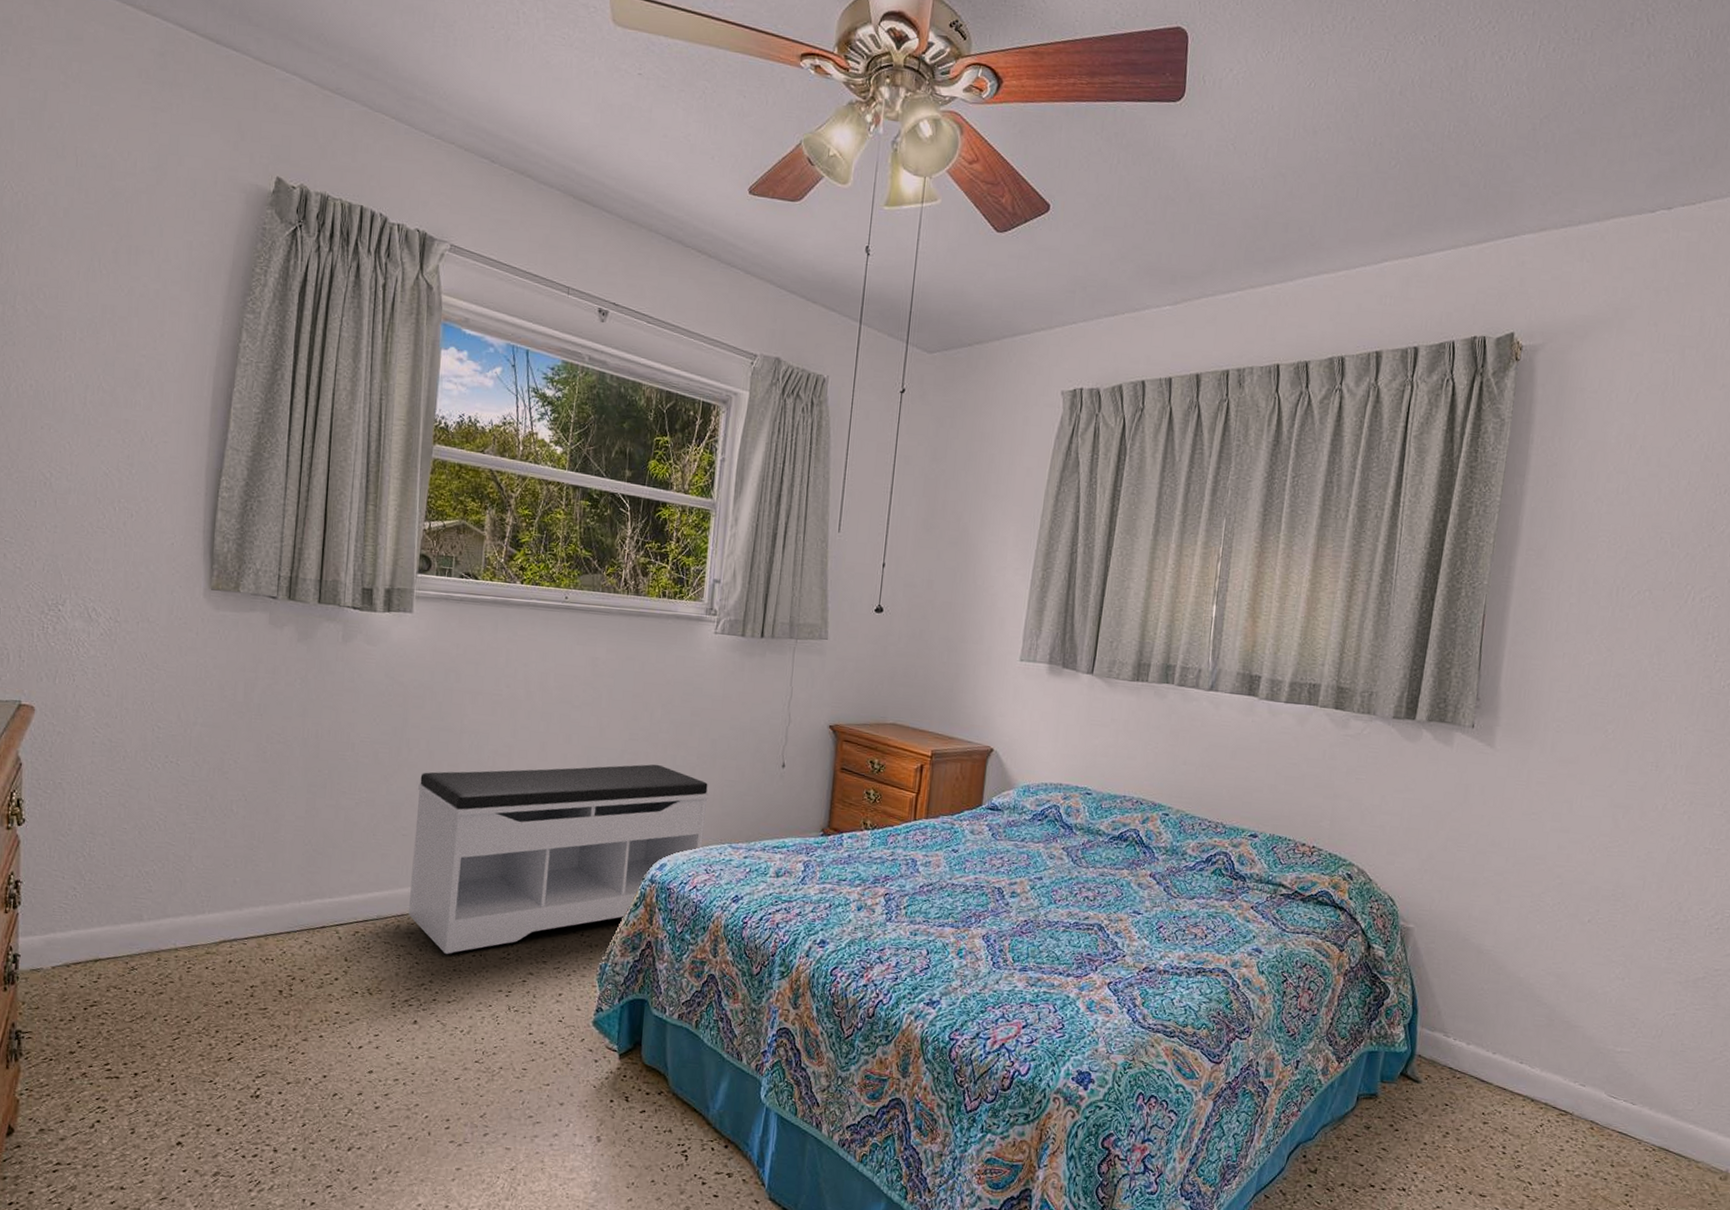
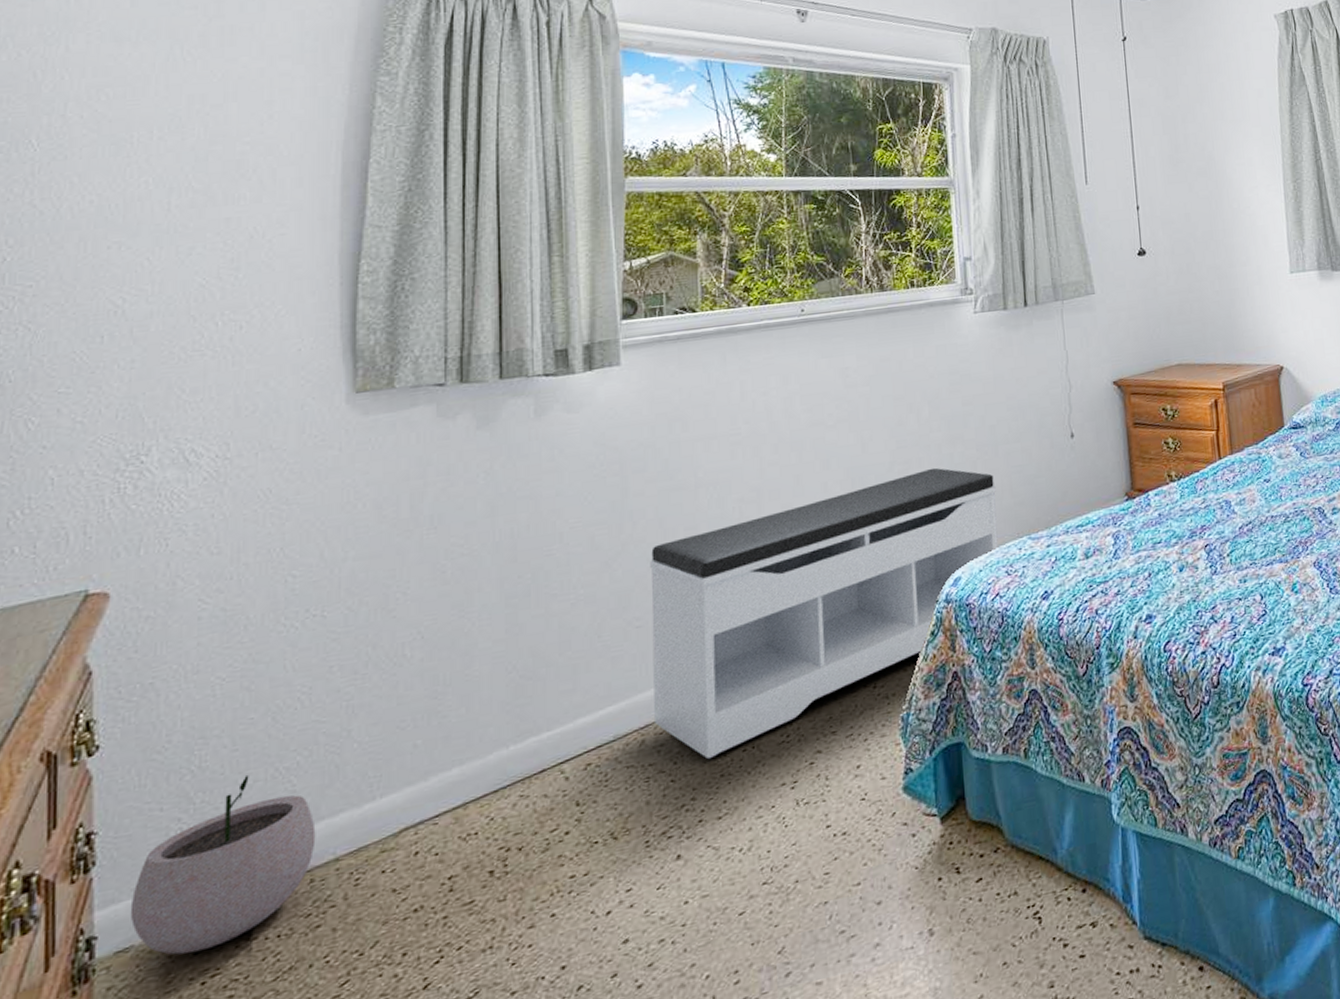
plant pot: none [41,869,164,986] -> present [130,774,316,955]

